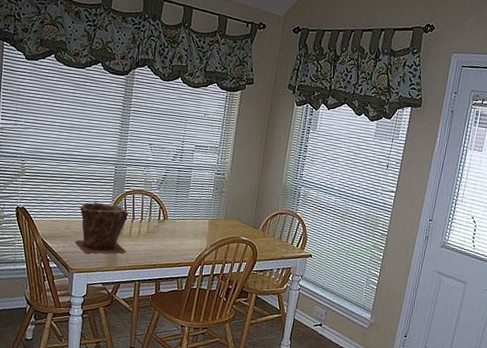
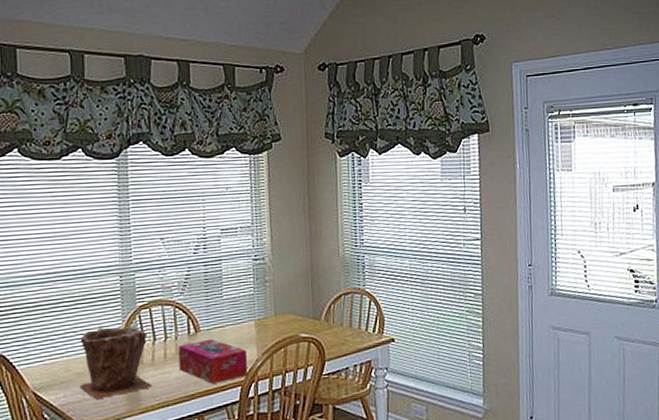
tissue box: none [148,226,200,260] -> present [178,338,248,384]

